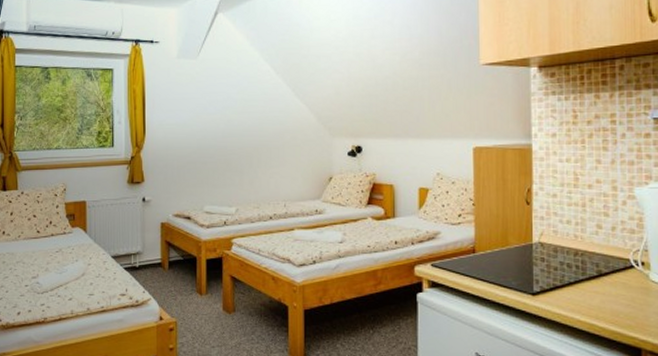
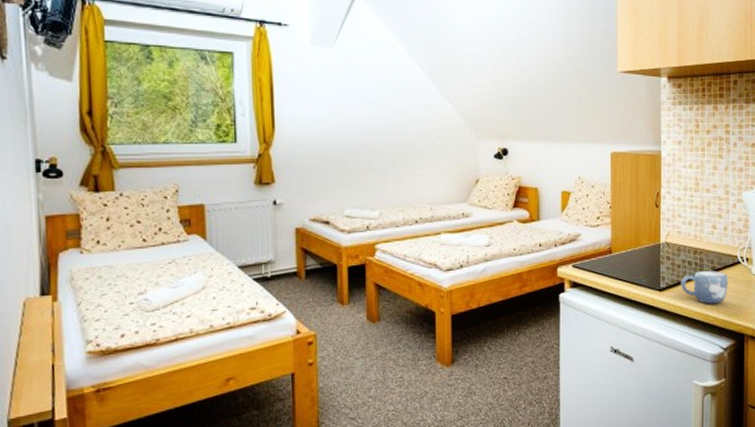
mug: none [558,275,619,313] -> present [681,271,728,304]

